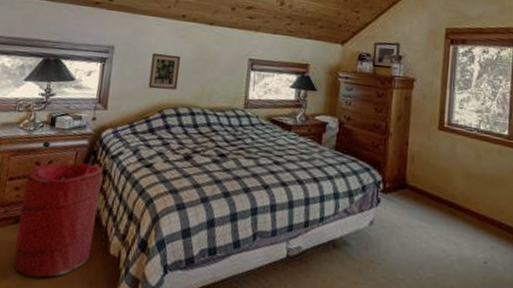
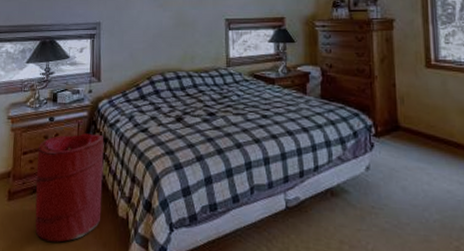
picture frame: present [148,52,181,90] -> none [135,24,162,58]

